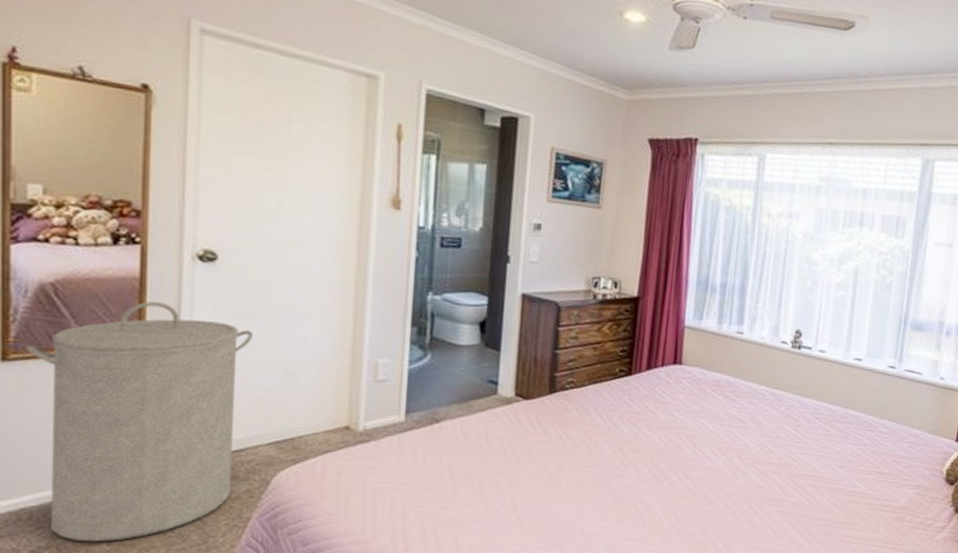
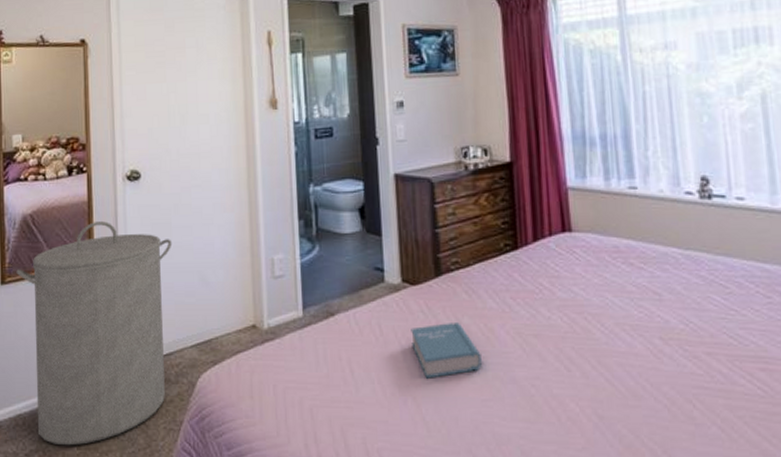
book: none [516,434,583,484] -> present [411,321,482,379]

